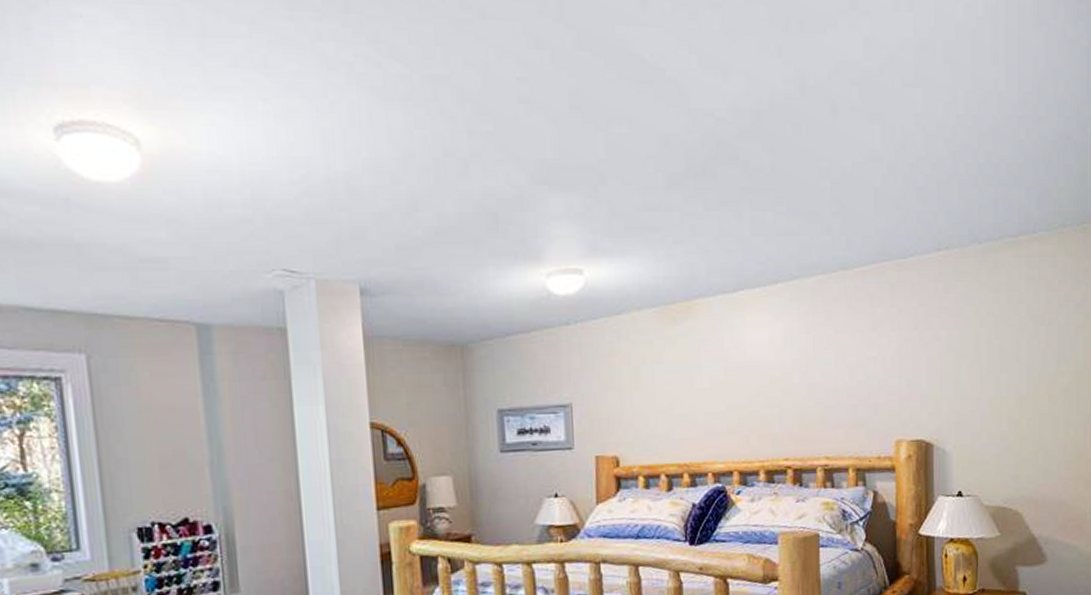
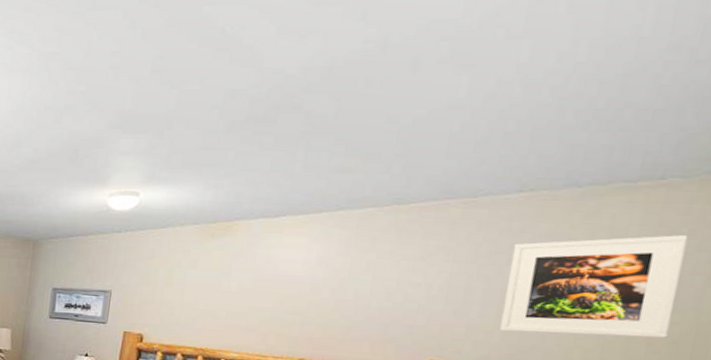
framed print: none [943,287,1060,399] -> present [499,235,688,339]

